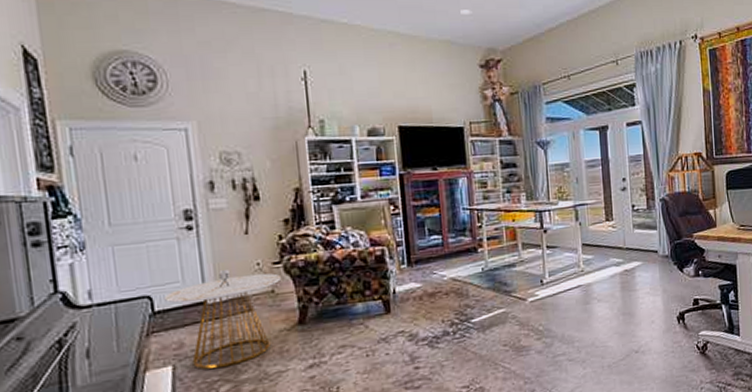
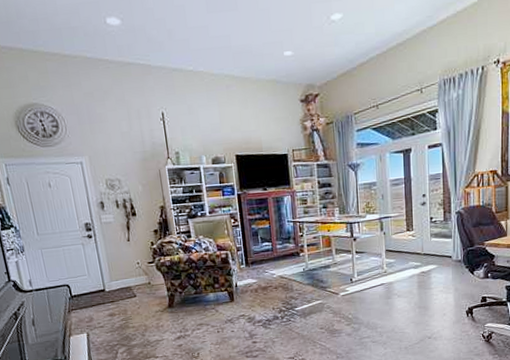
side table: present [163,270,281,370] -> none [77,267,154,337]

